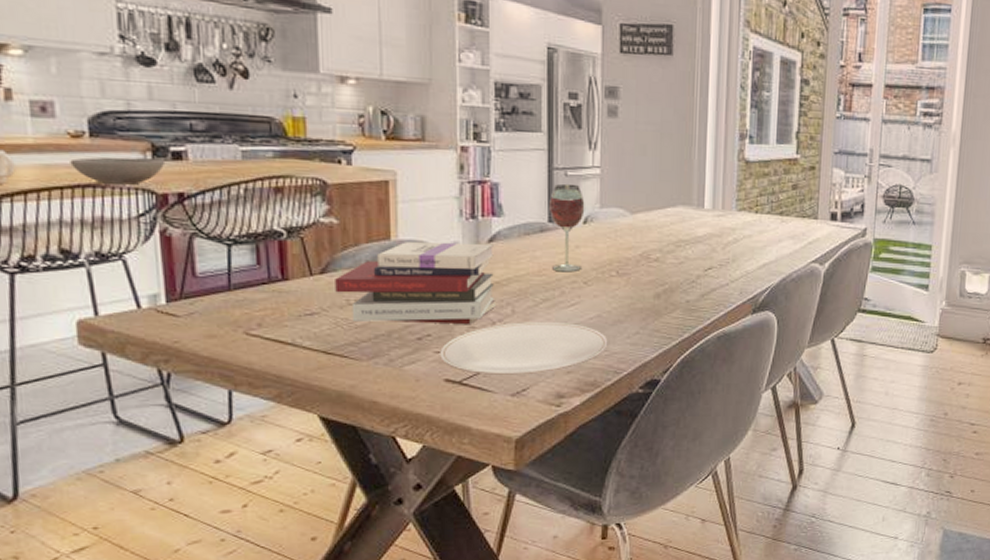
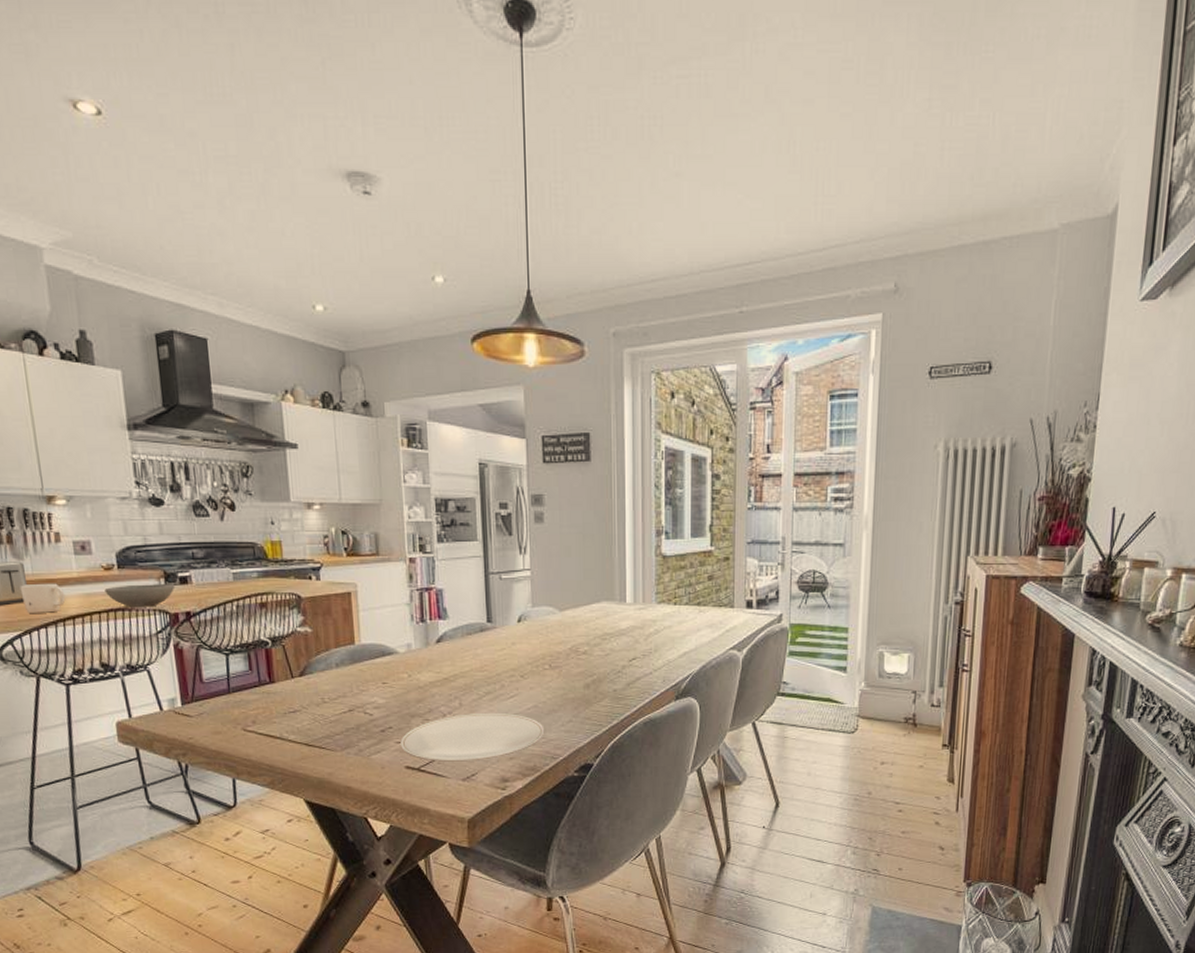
books: present [335,242,497,324] -> none [311,644,447,717]
wineglass: present [549,183,585,273] -> none [487,586,519,667]

